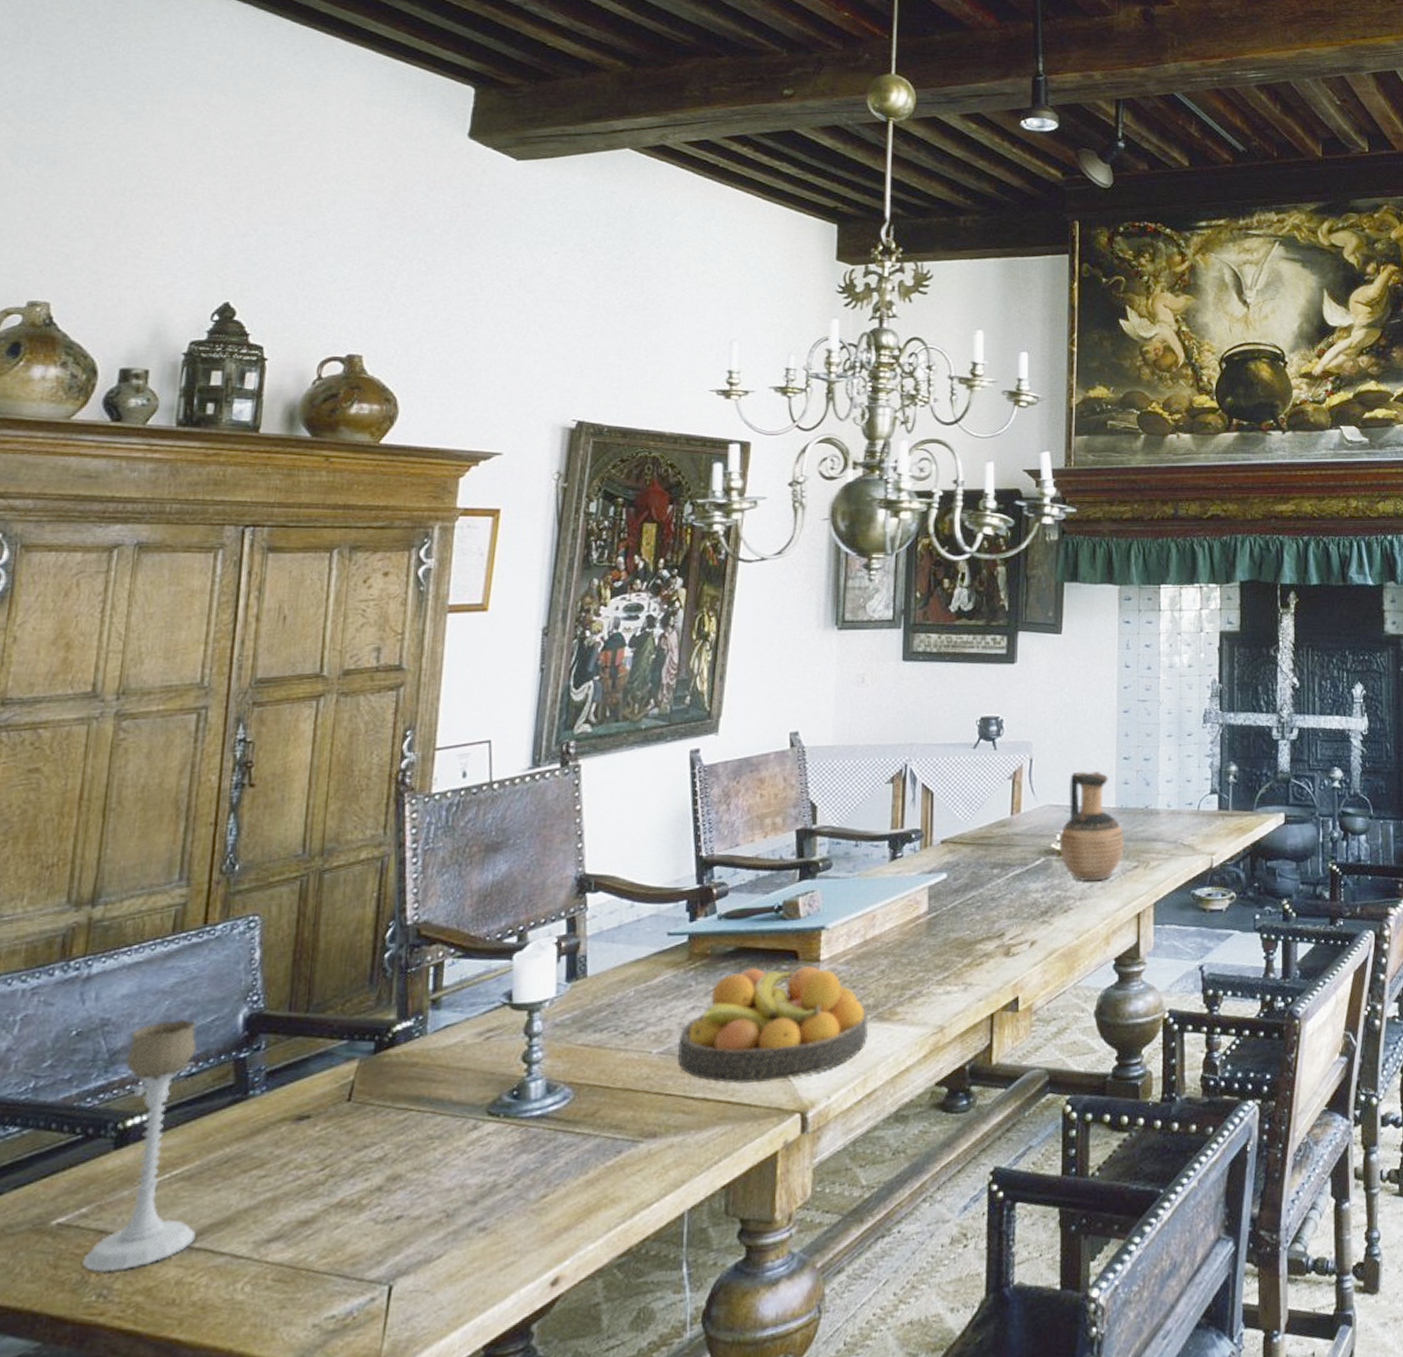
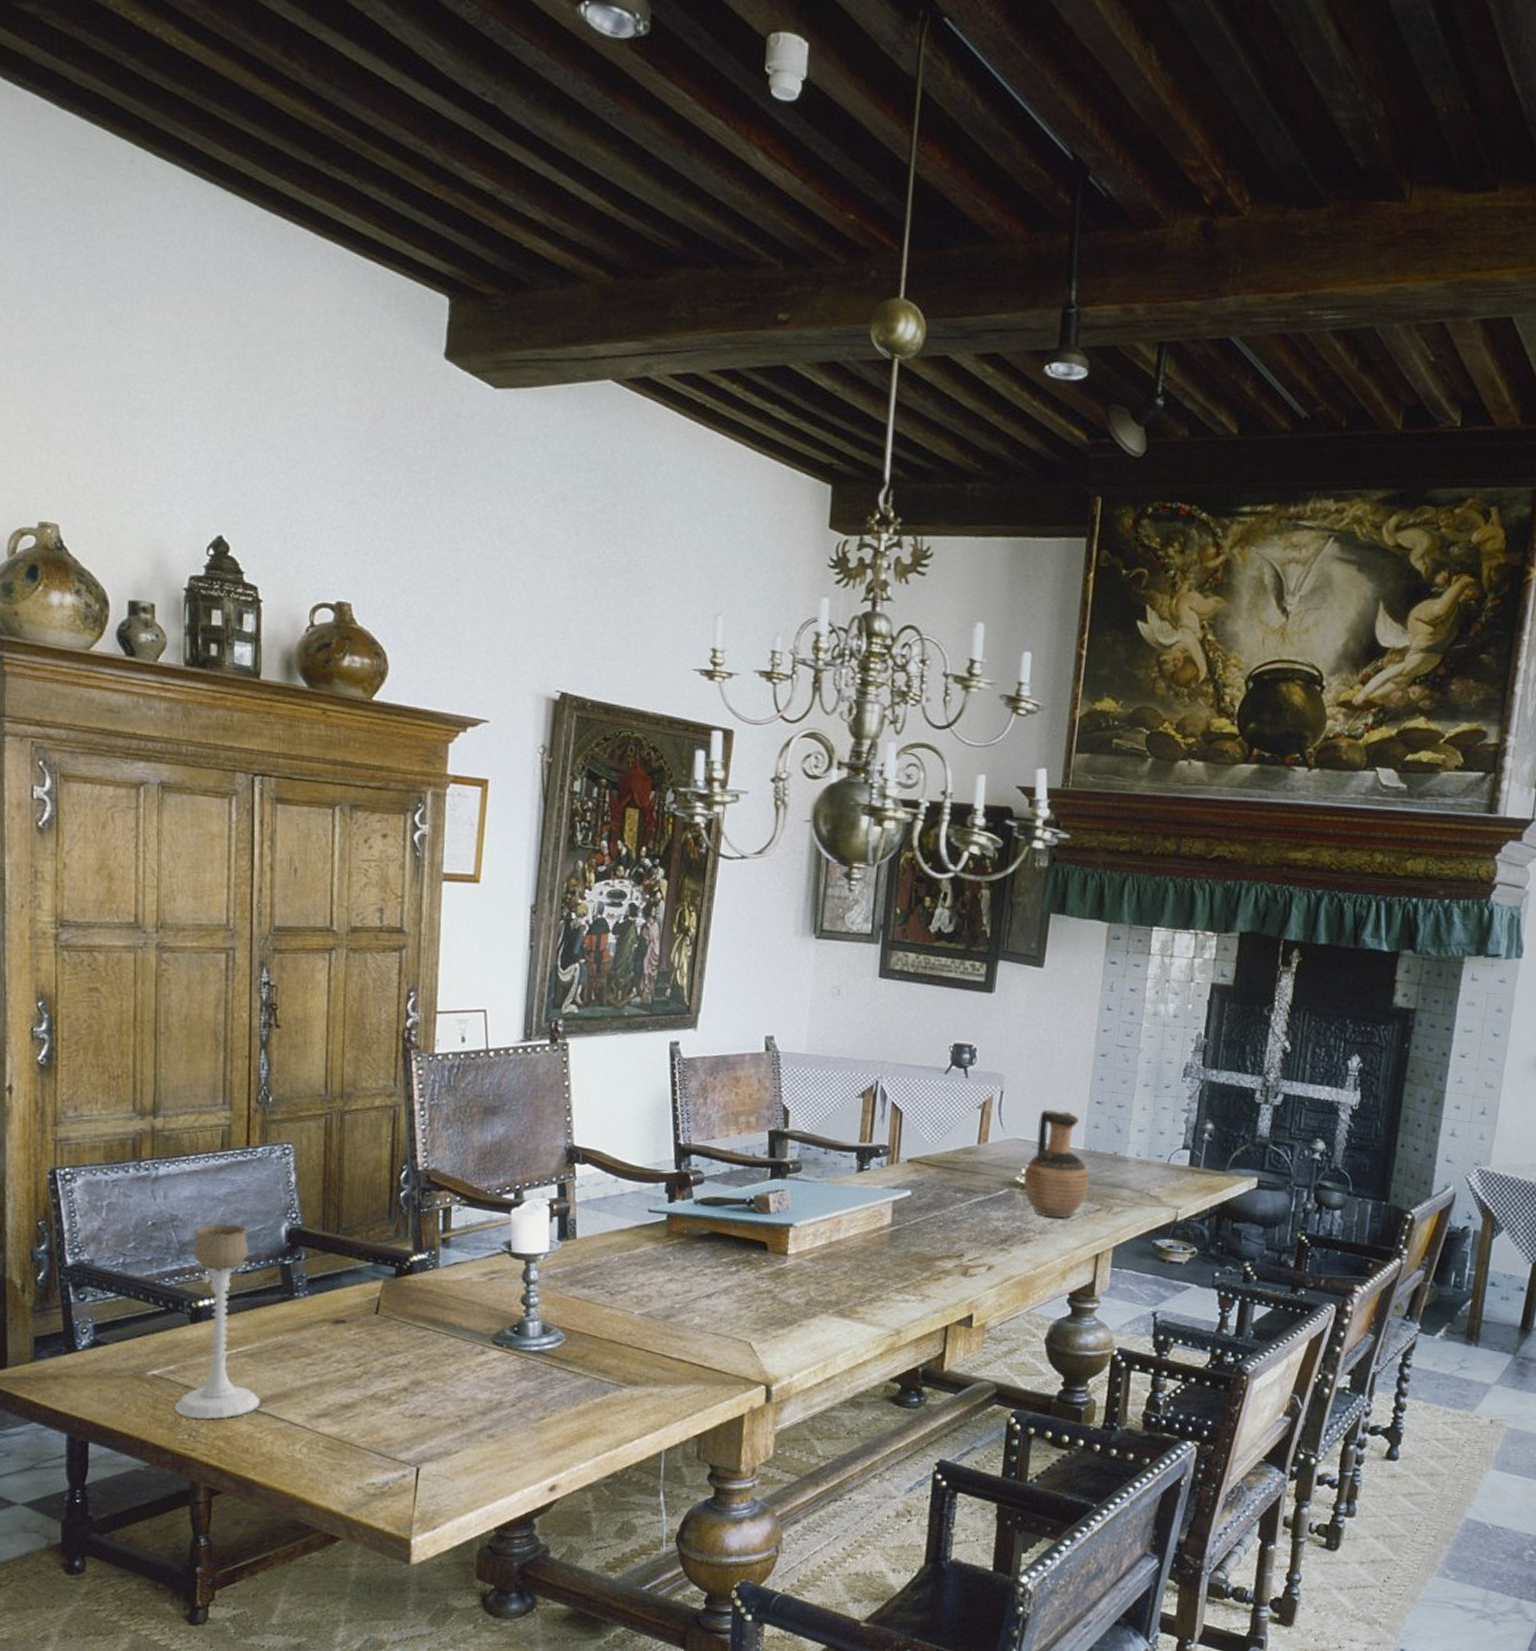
fruit bowl: present [677,966,868,1084] -> none [656,1251,830,1355]

